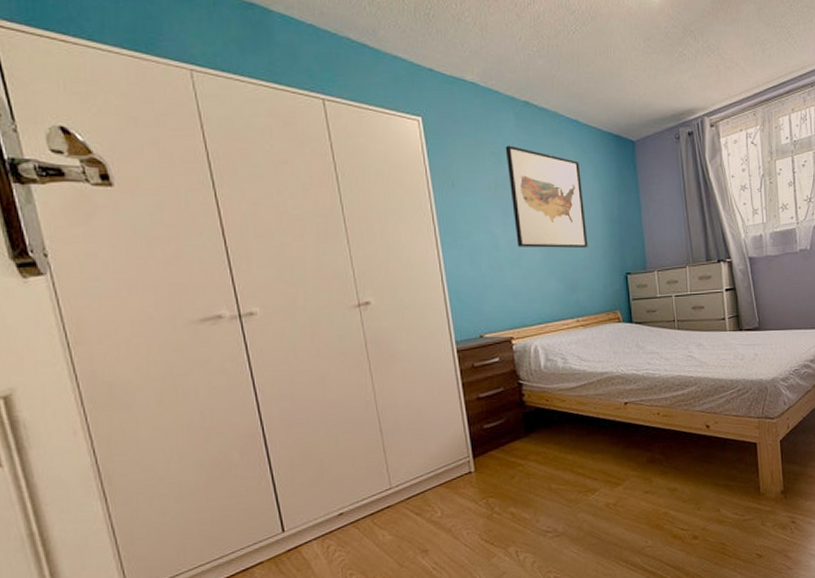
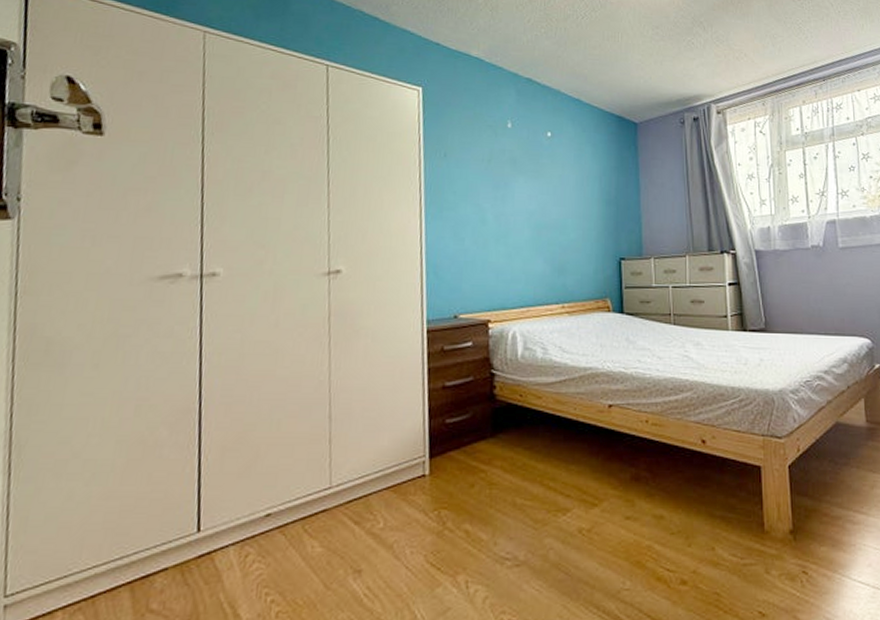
wall art: present [505,145,588,249] -> none [503,119,581,229]

